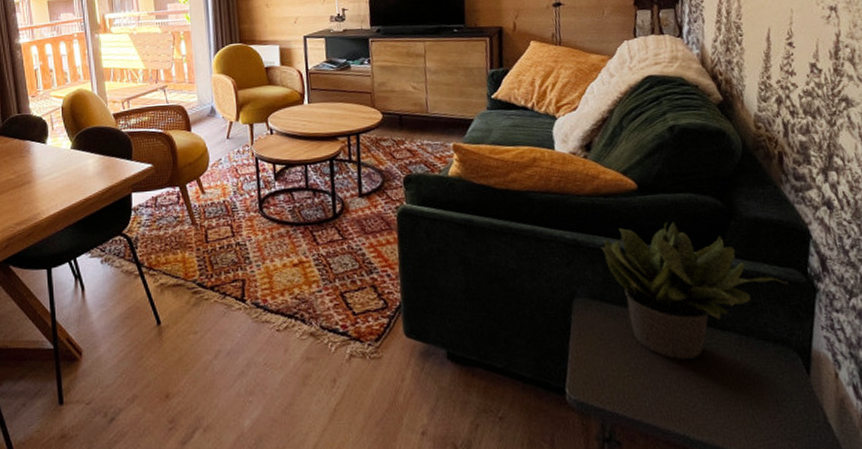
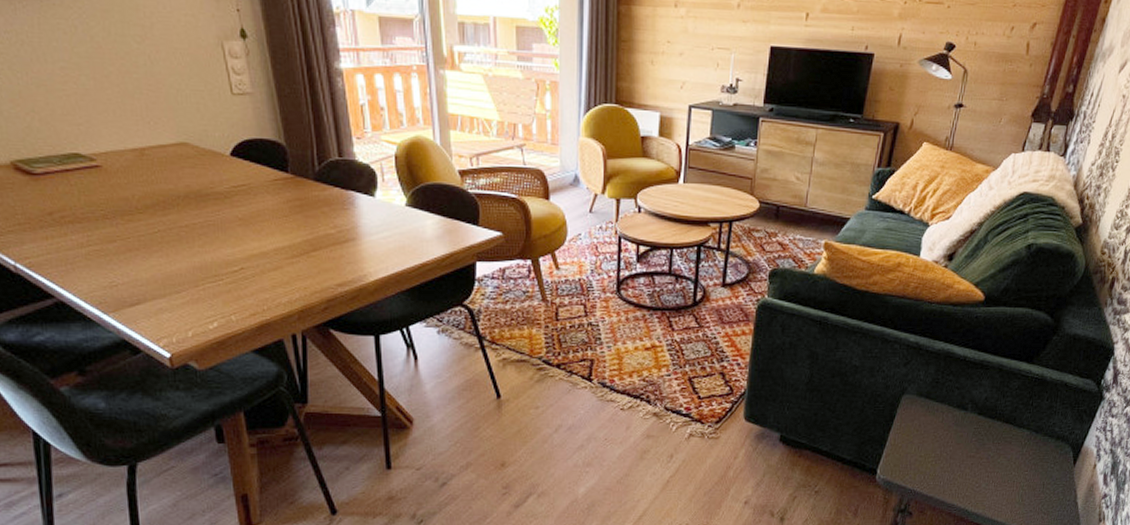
potted plant: present [601,222,788,360] -> none [938,333,1083,450]

